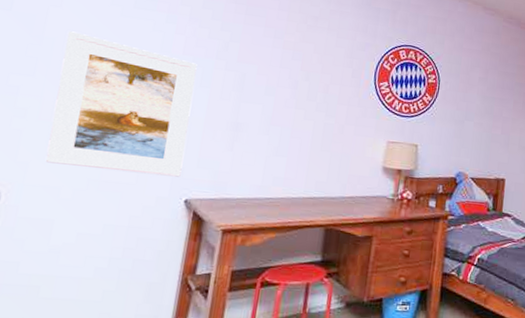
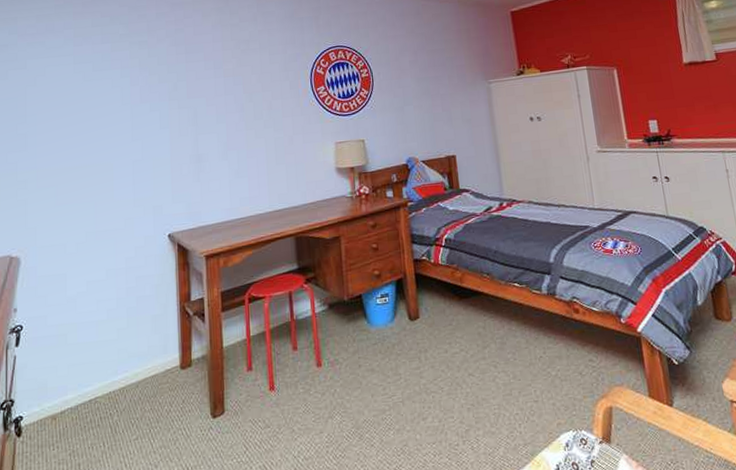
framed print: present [45,31,197,177] -> none [45,104,160,224]

